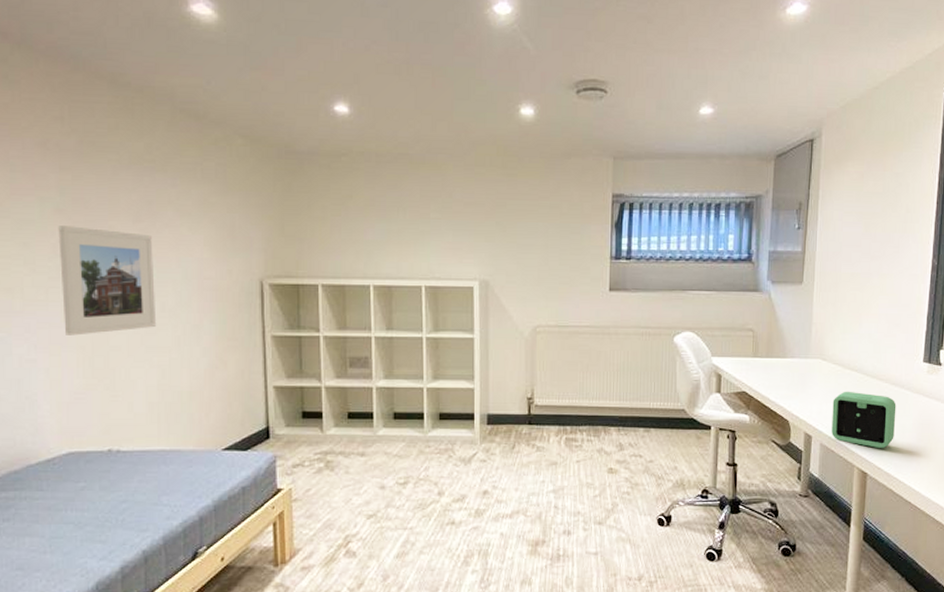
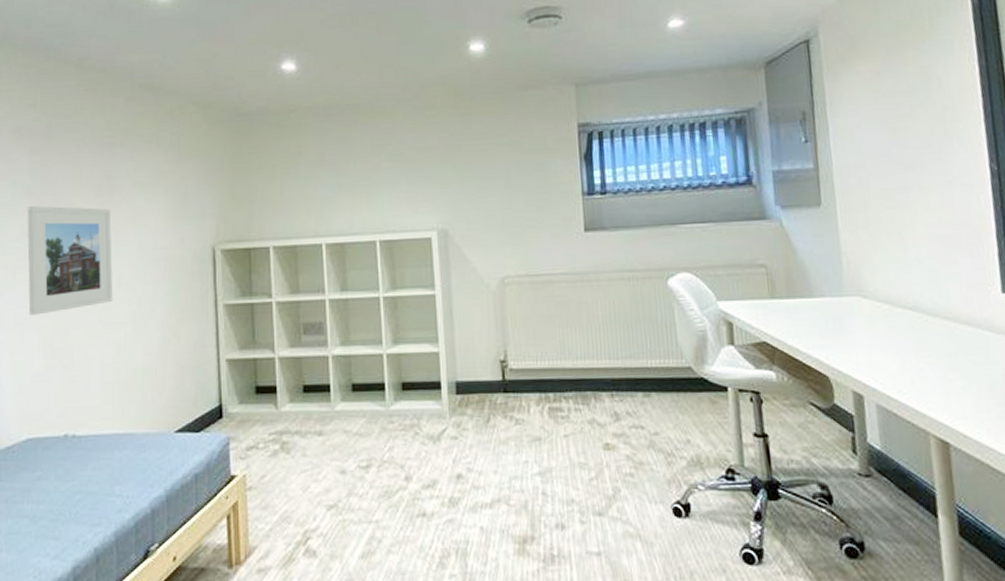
alarm clock: present [831,391,897,449] -> none [884,335,980,410]

